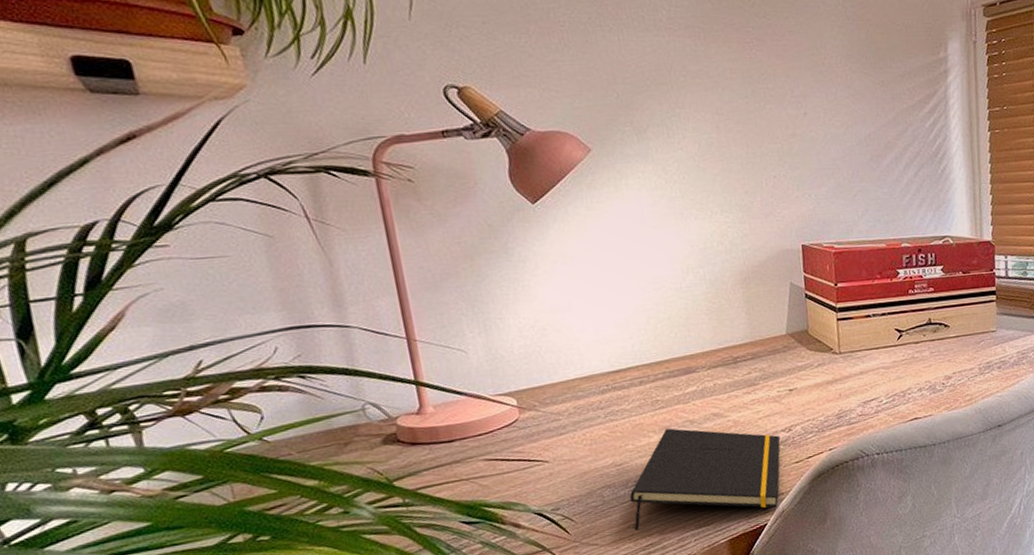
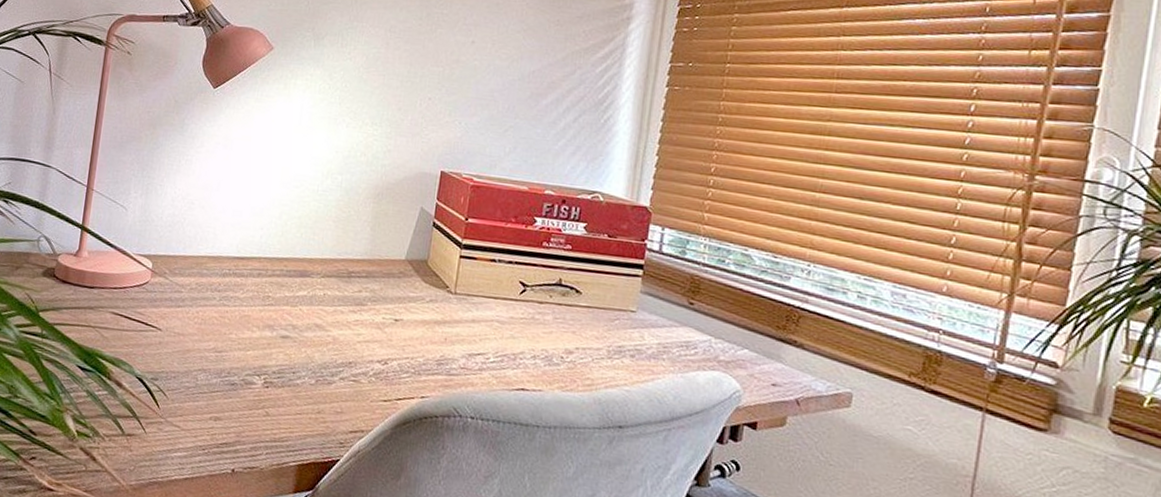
notepad: present [629,428,781,531] -> none [215,327,375,444]

